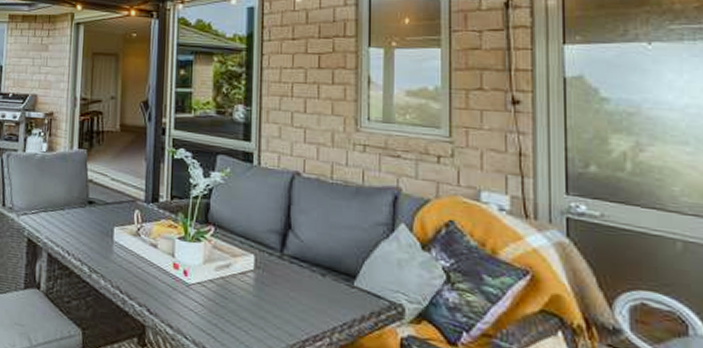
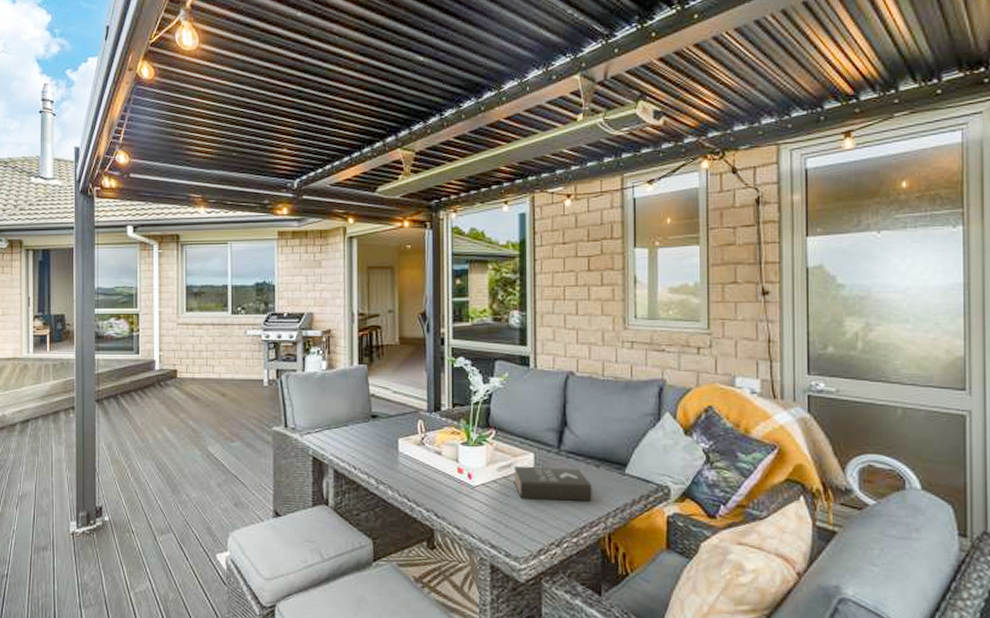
book: none [231,266,317,313] -> present [513,465,592,501]

